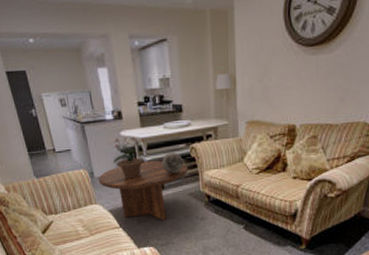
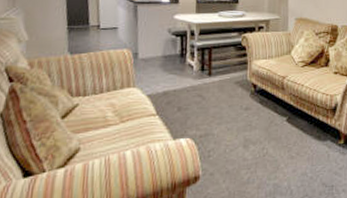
coffee table: present [98,160,188,220] -> none [141,46,237,109]
potted plant: present [113,136,147,179] -> none [161,20,199,63]
decorative sphere: present [161,151,183,174] -> none [212,39,234,61]

